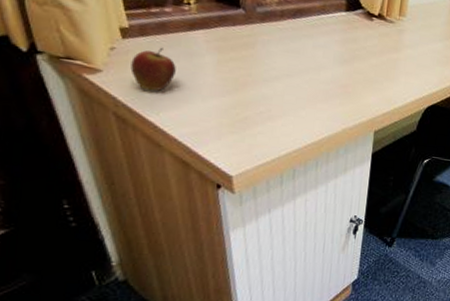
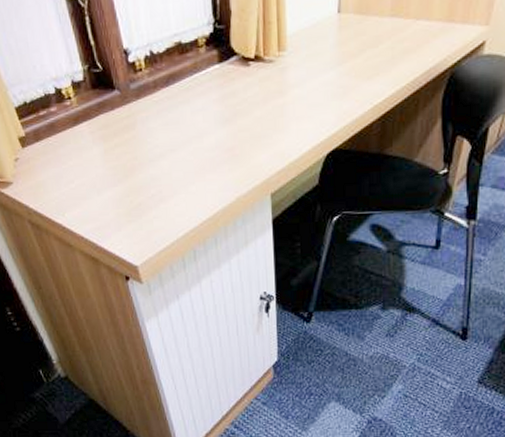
fruit: present [130,47,176,91] -> none [33,148,71,194]

